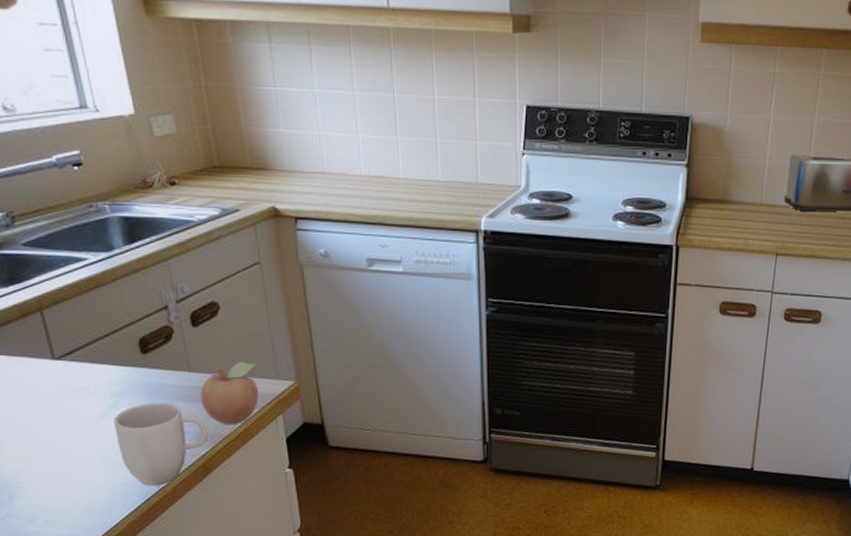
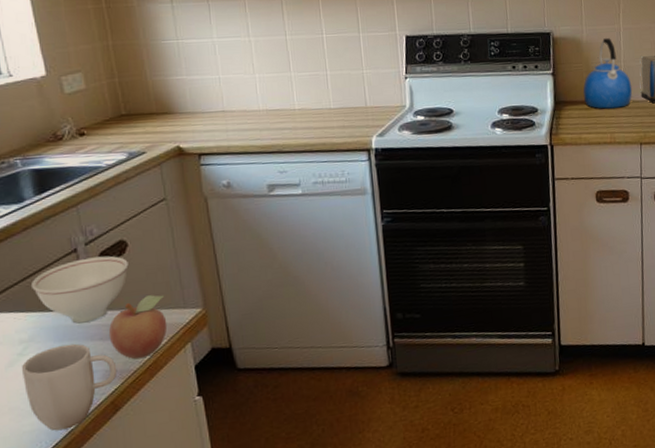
bowl: none [121,316,221,383] -> present [30,255,129,324]
kettle: none [718,129,775,211] -> present [582,38,633,109]

